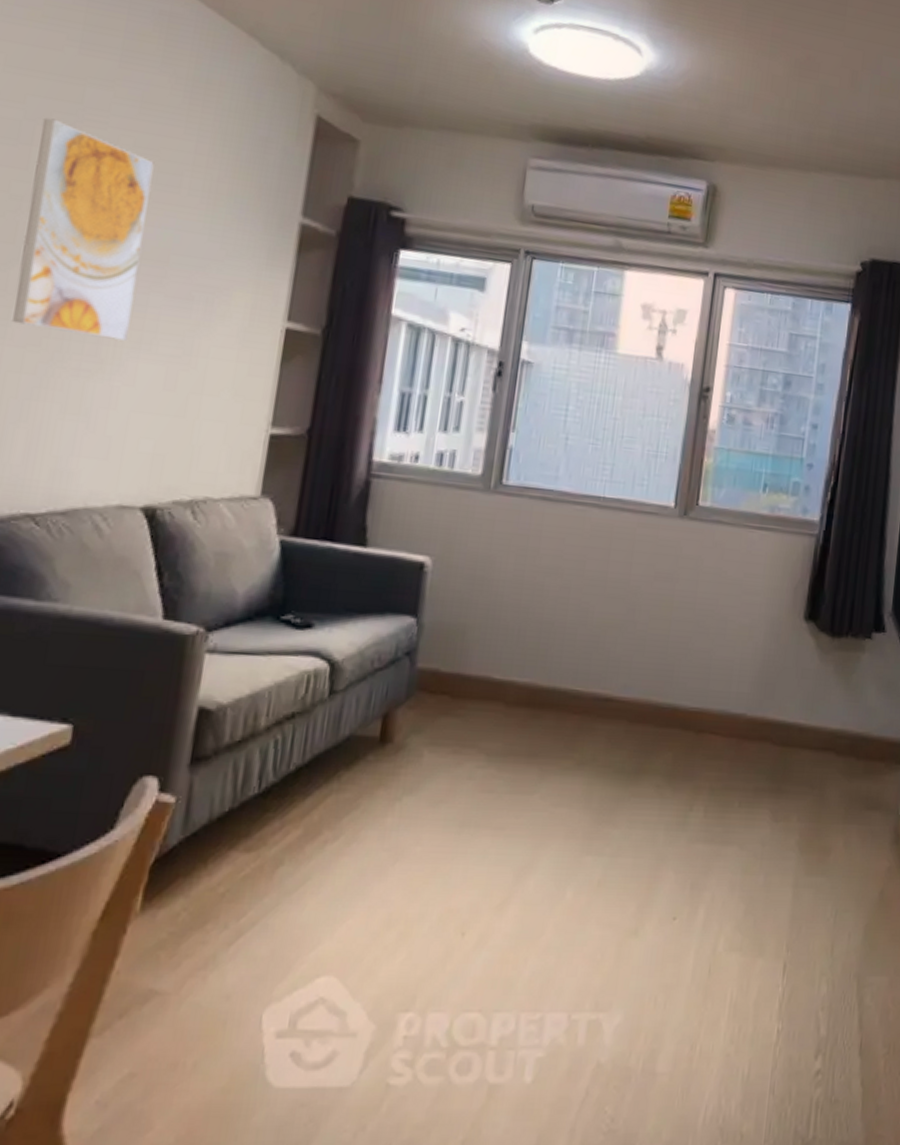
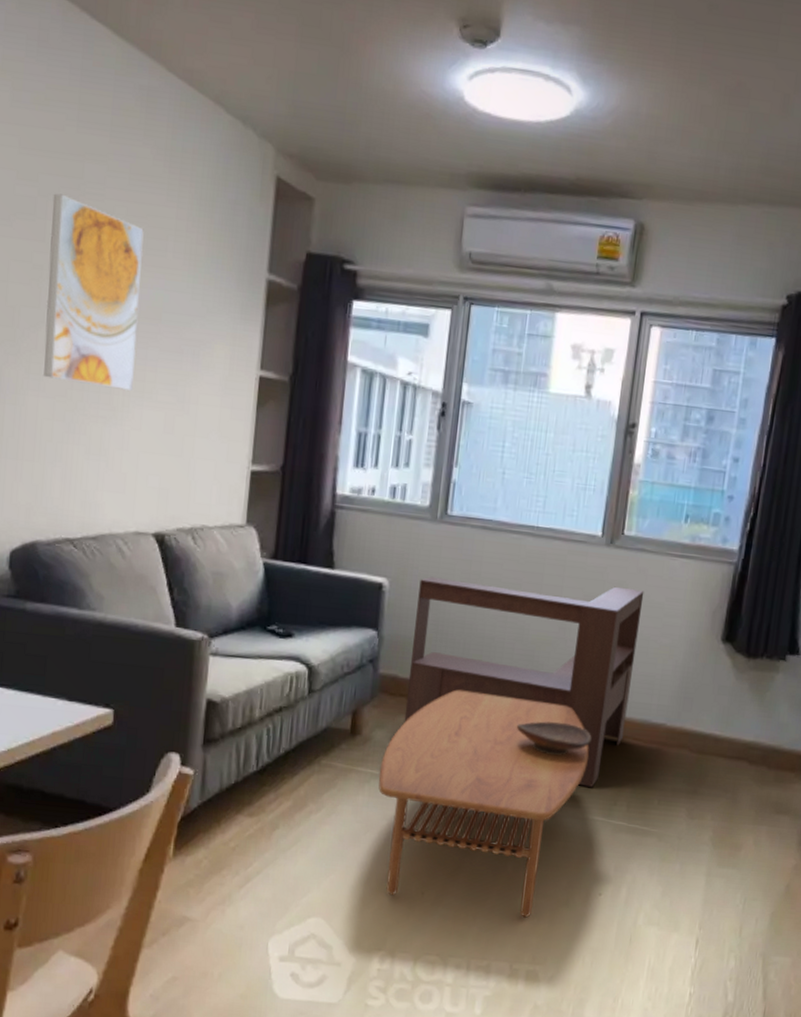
coffee table: none [412,684,661,954] -> present [378,690,589,918]
bench: none [445,554,721,791] -> present [404,576,645,787]
decorative bowl: none [579,717,664,755] -> present [517,721,592,755]

